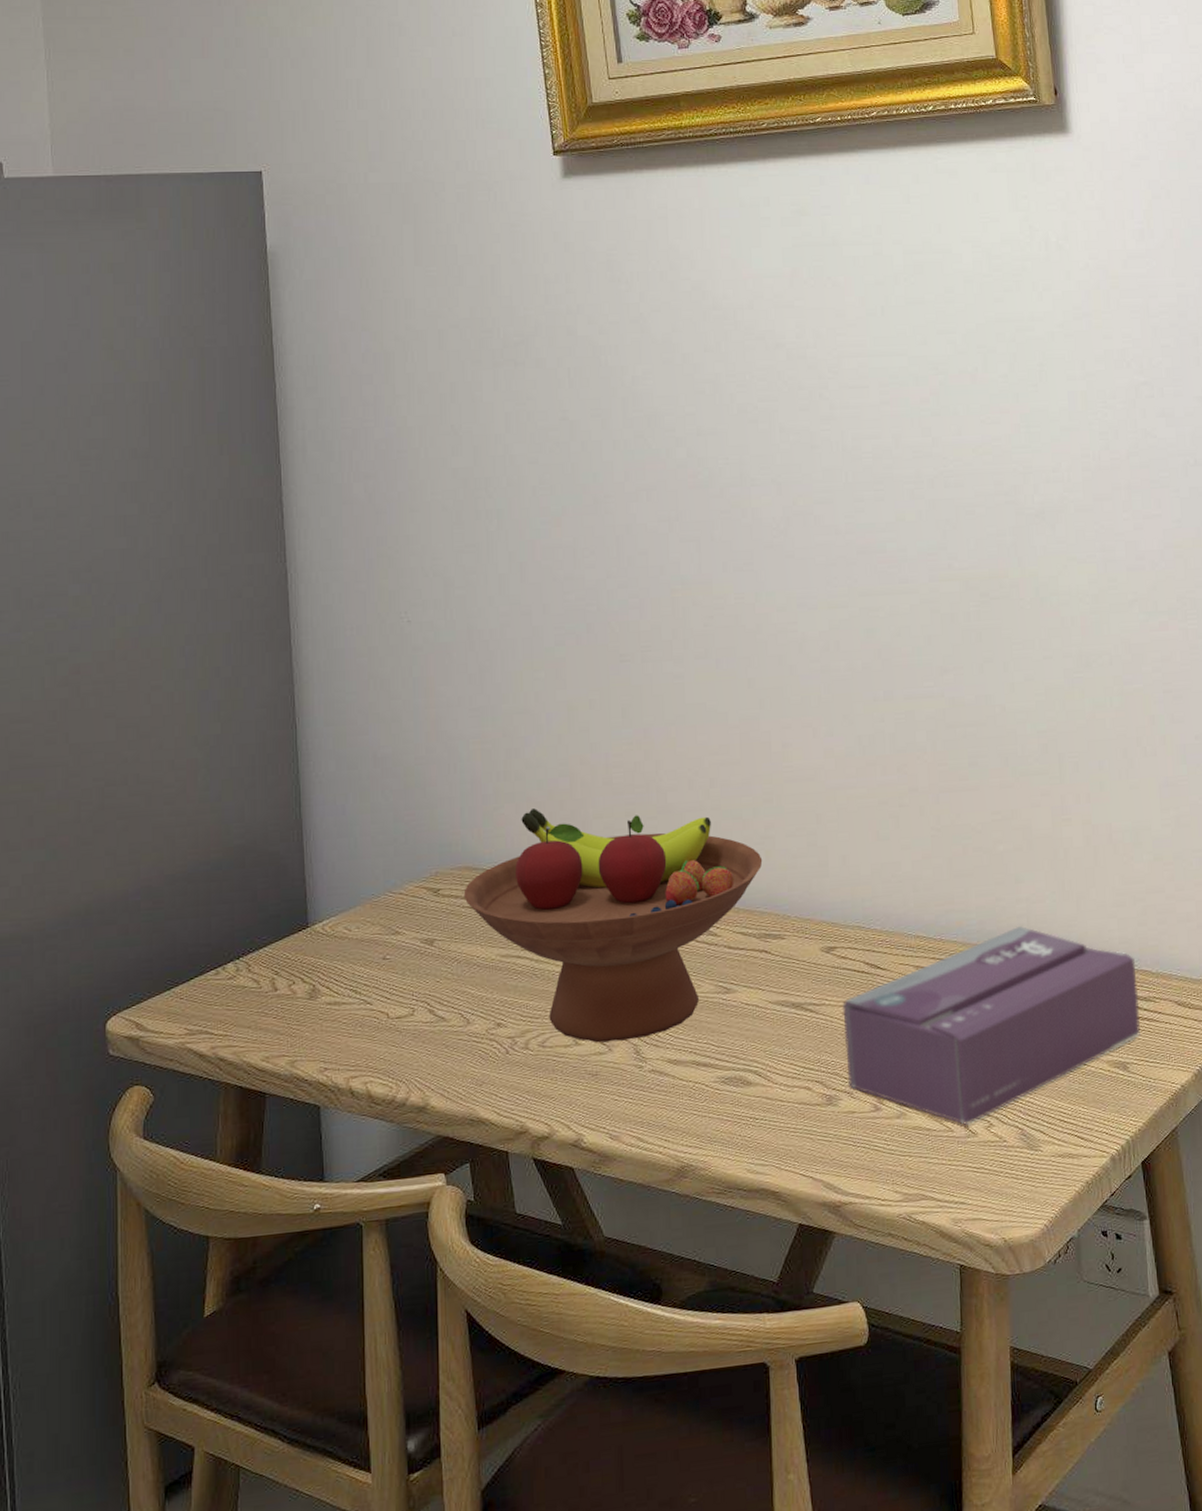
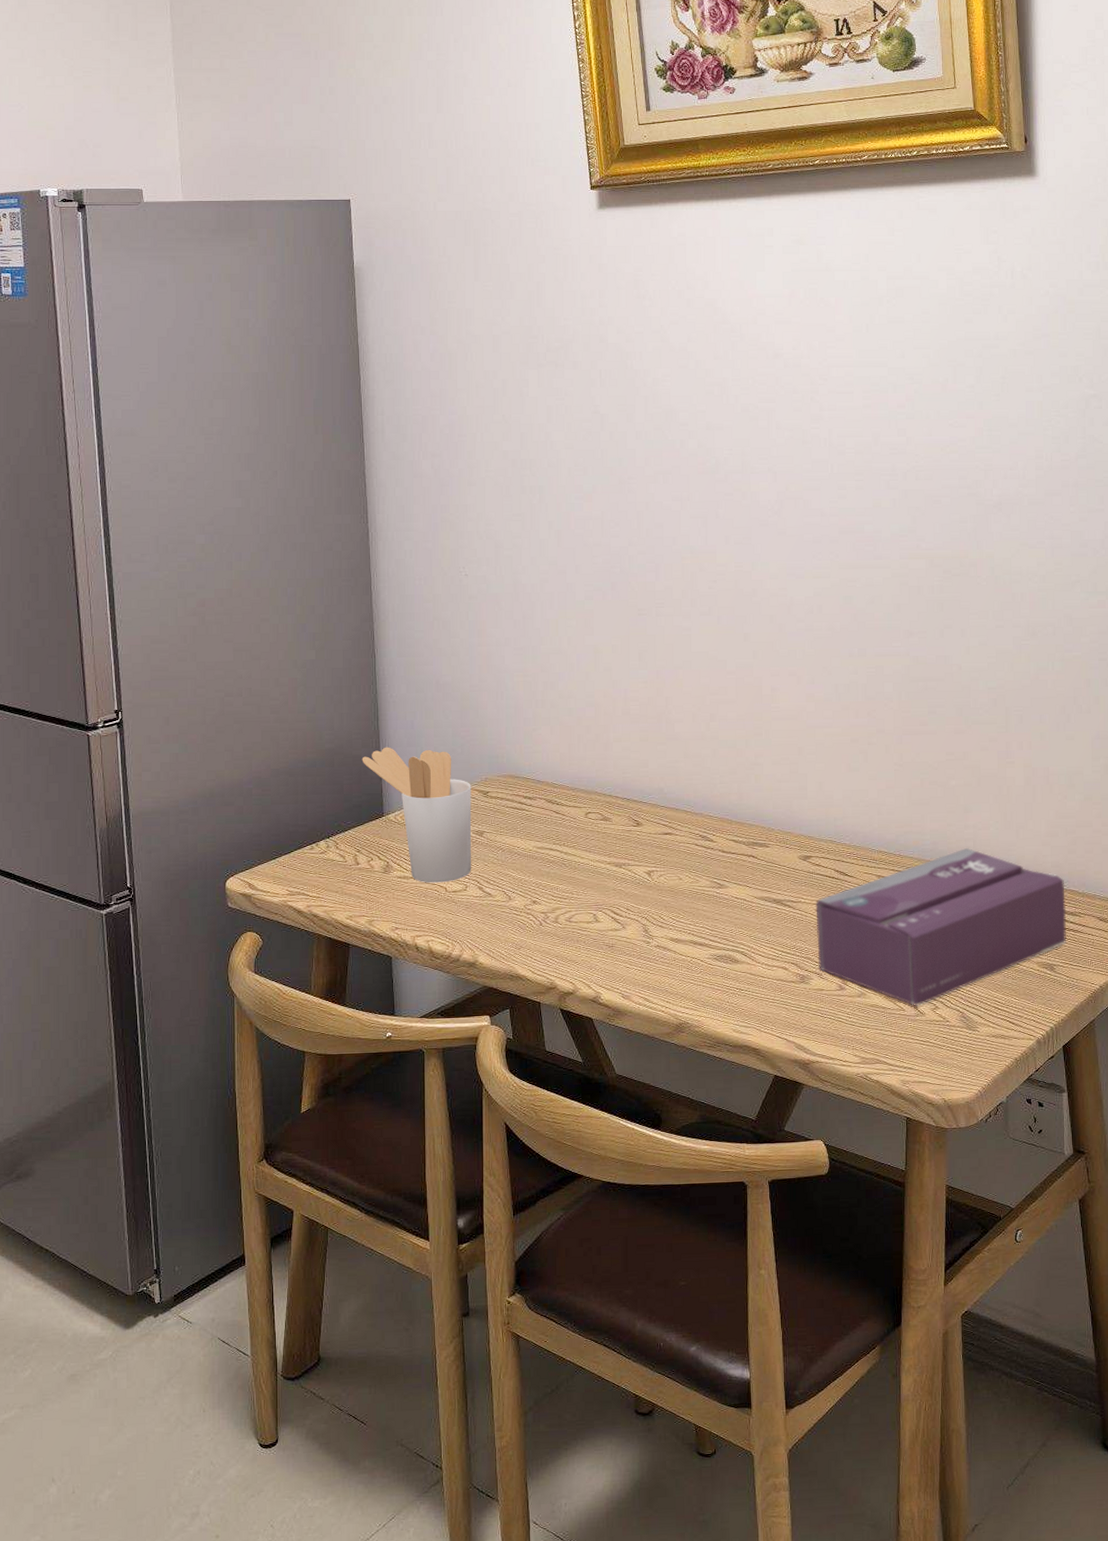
utensil holder: none [280,839,420,1009] -> present [362,747,472,883]
fruit bowl: present [463,809,763,1043] -> none [507,731,752,921]

